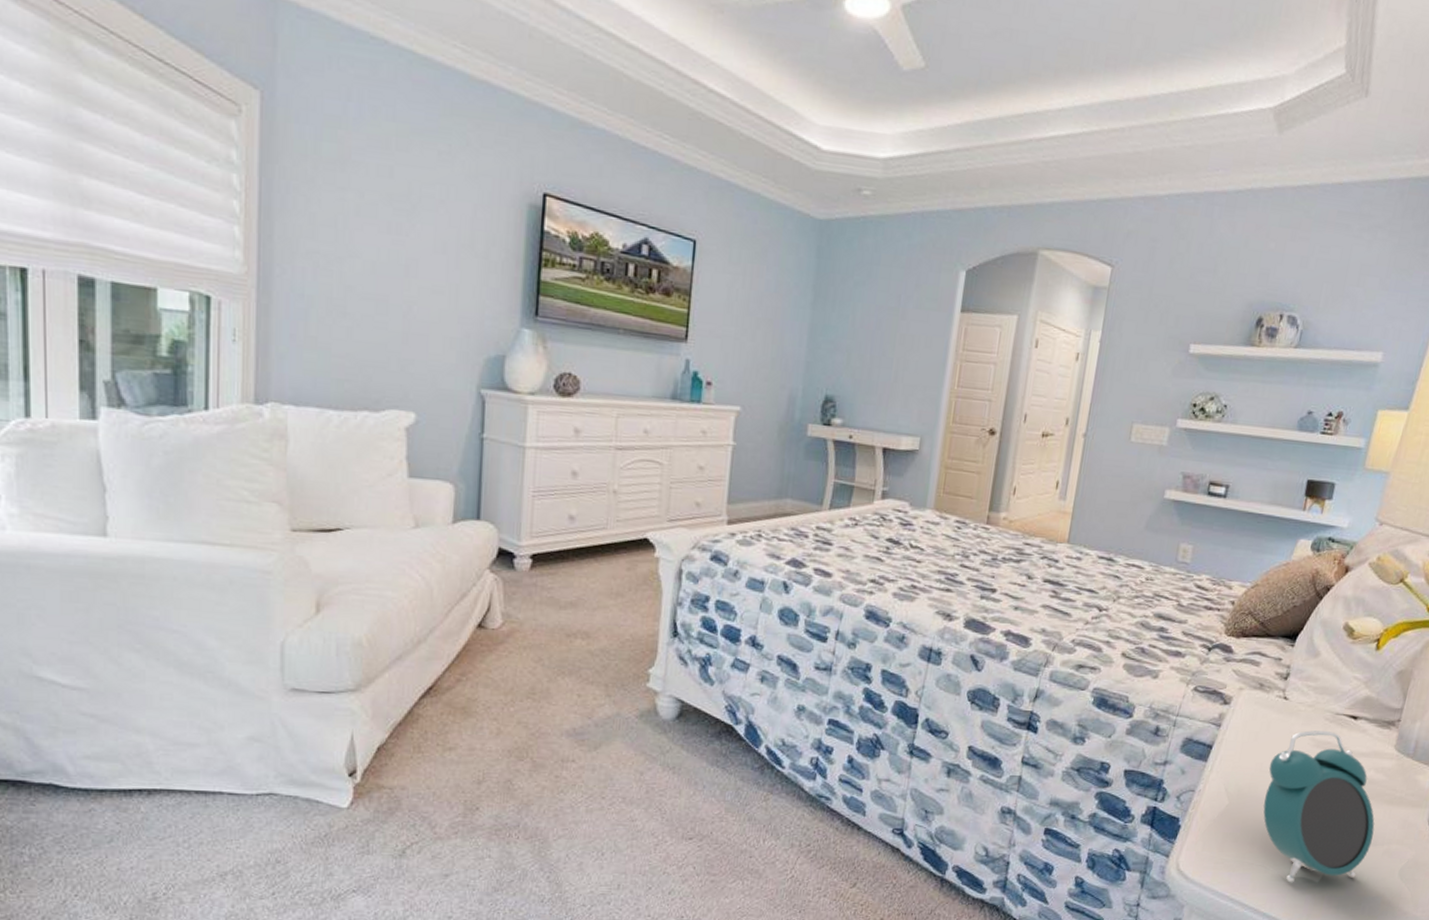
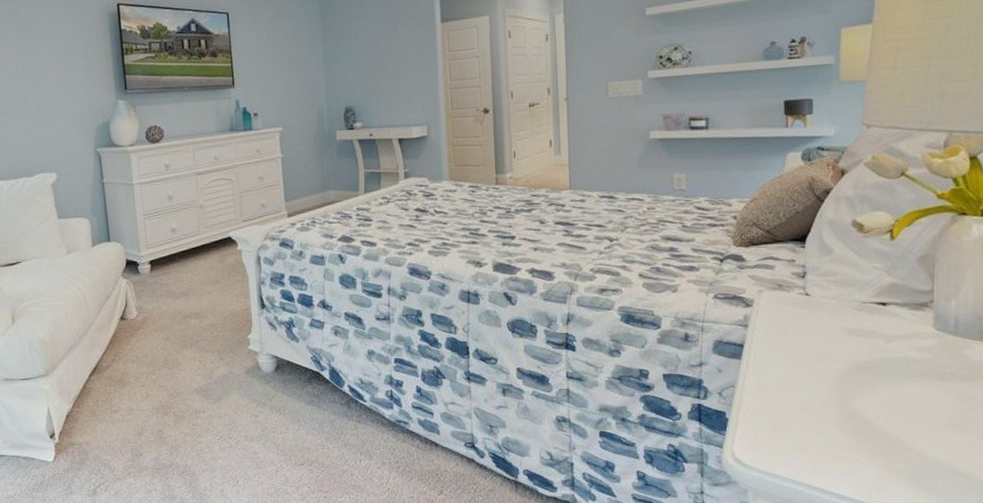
alarm clock: present [1263,730,1375,883] -> none [805,319,930,462]

